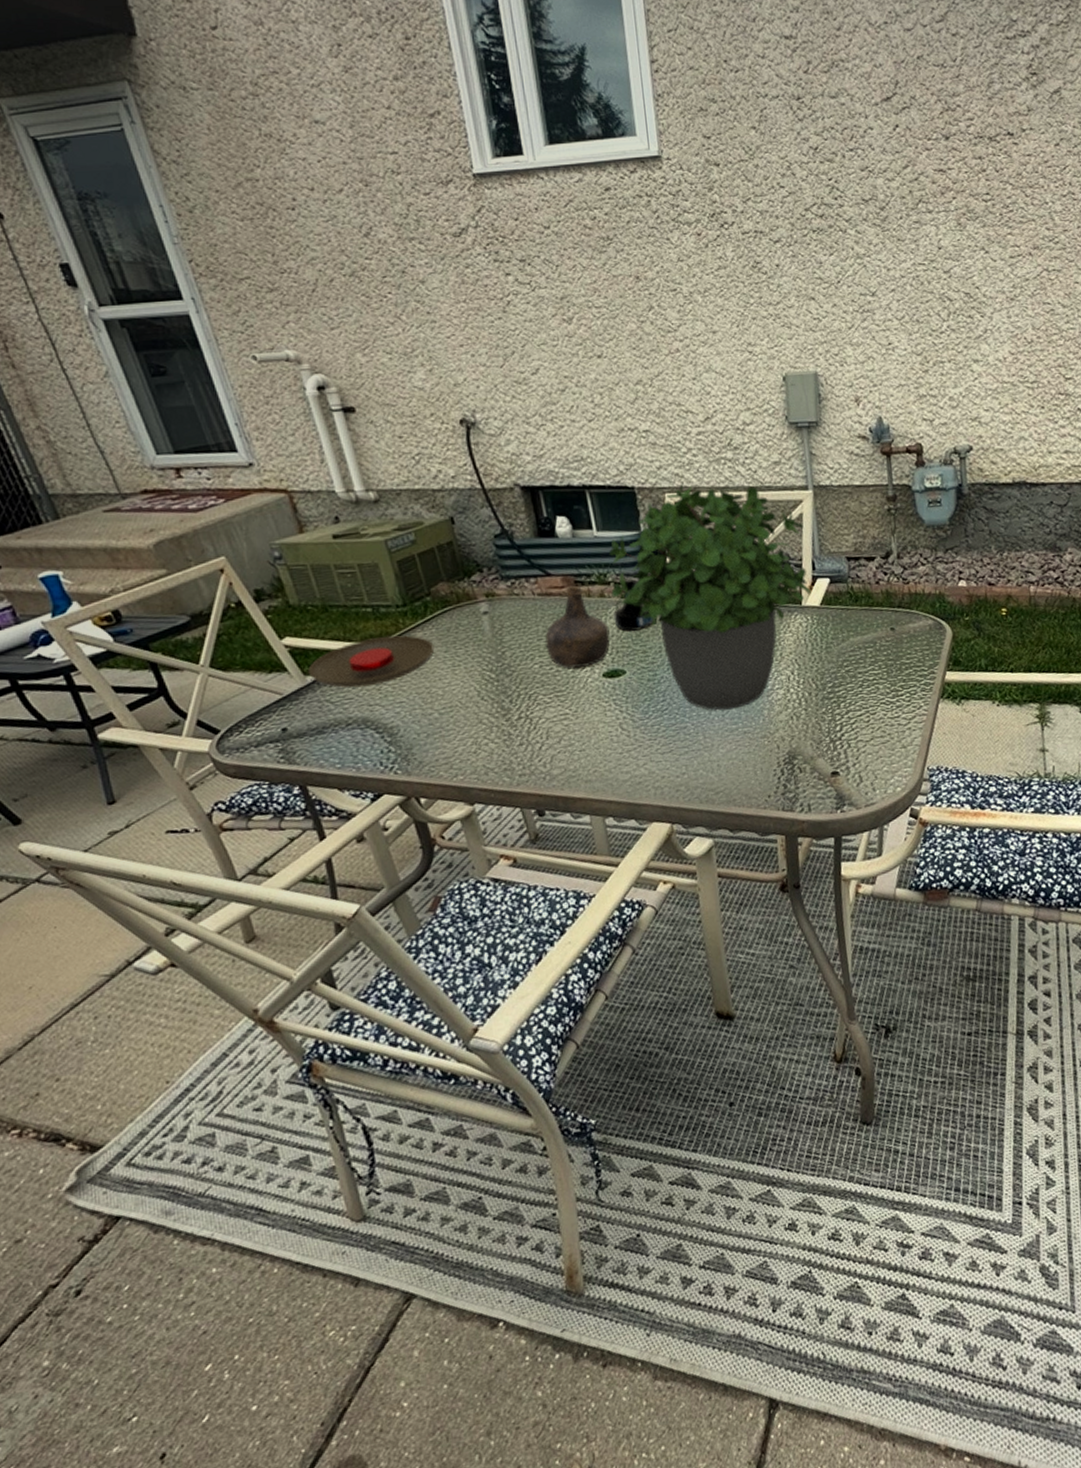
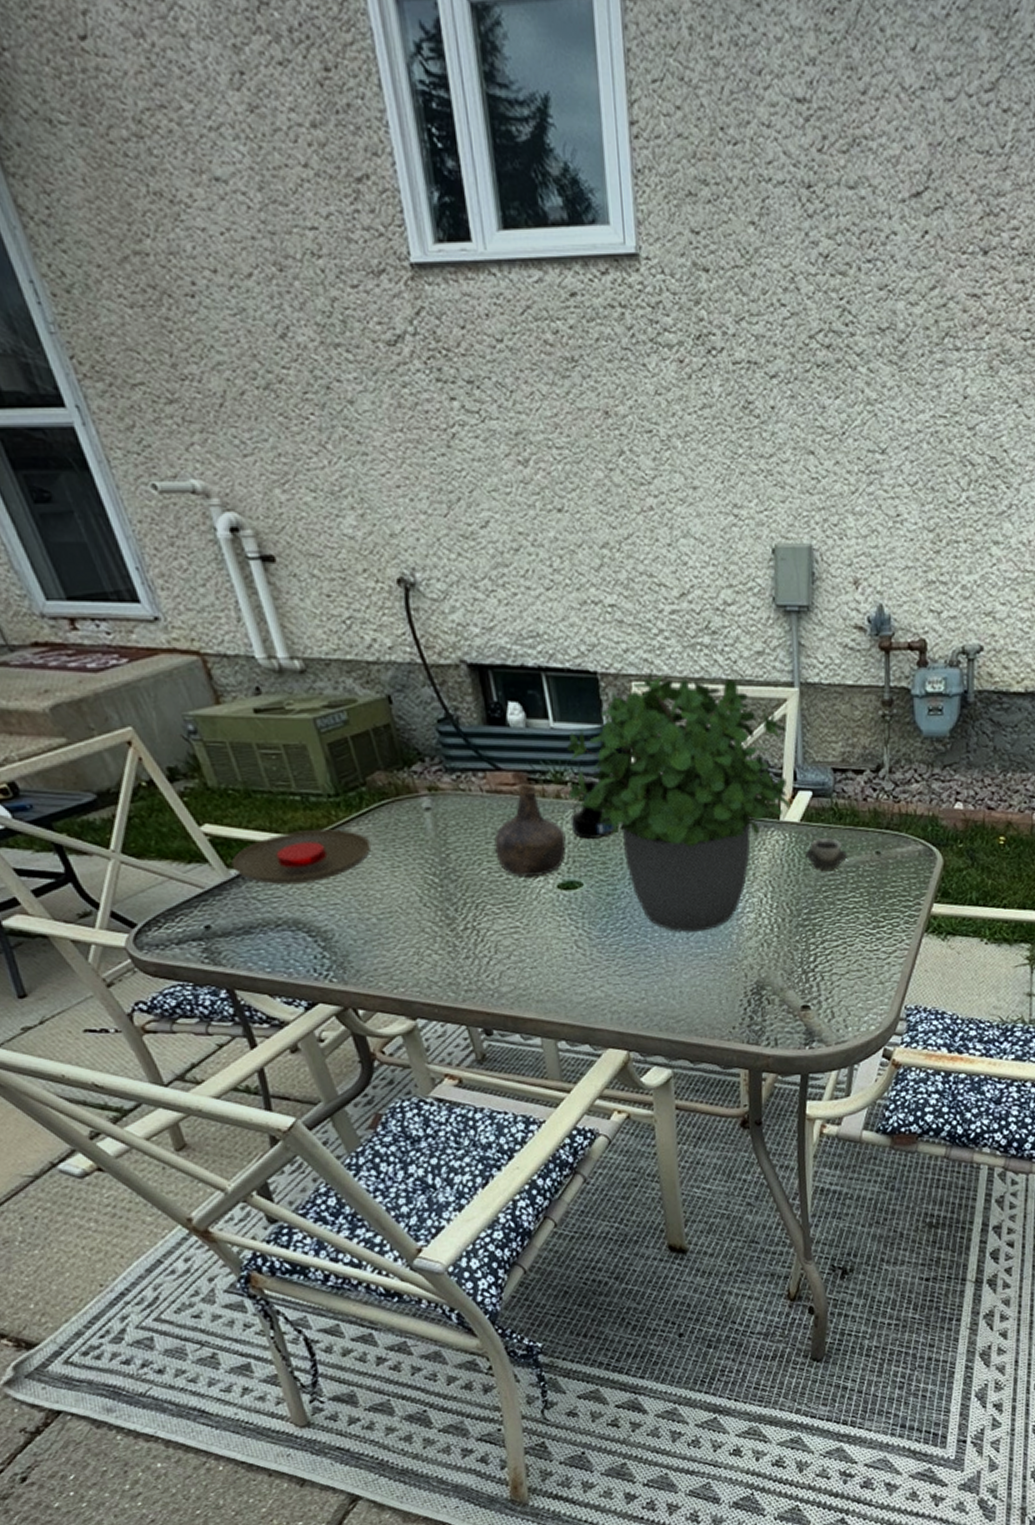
cup: none [826,618,866,647] -> present [805,838,848,870]

